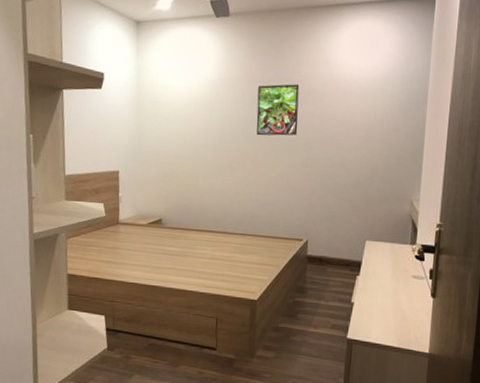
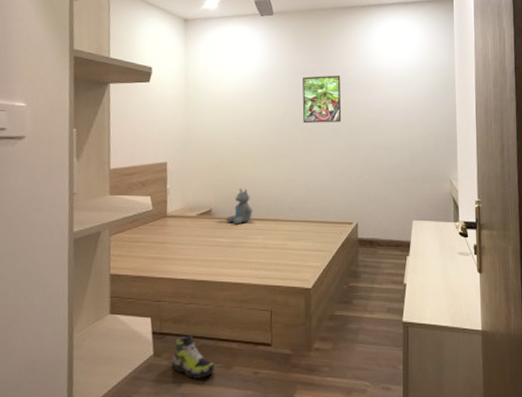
shoe: none [124,333,162,373] -> present [172,334,214,379]
teddy bear: none [176,199,203,235] -> present [226,188,253,225]

